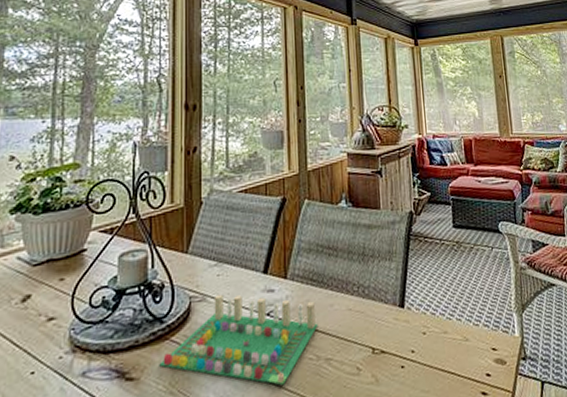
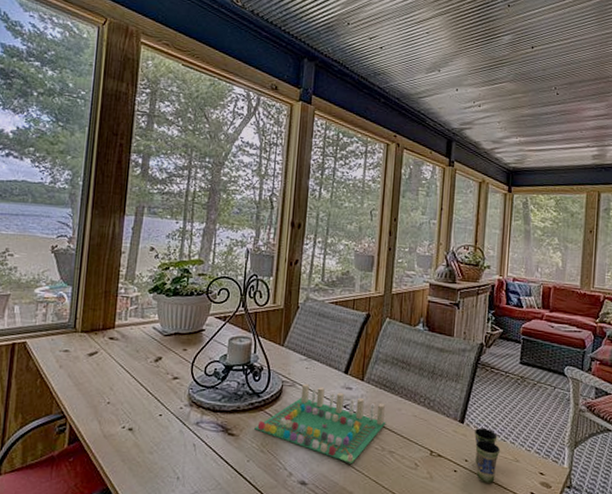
cup: none [416,308,448,374] -> present [473,428,501,483]

